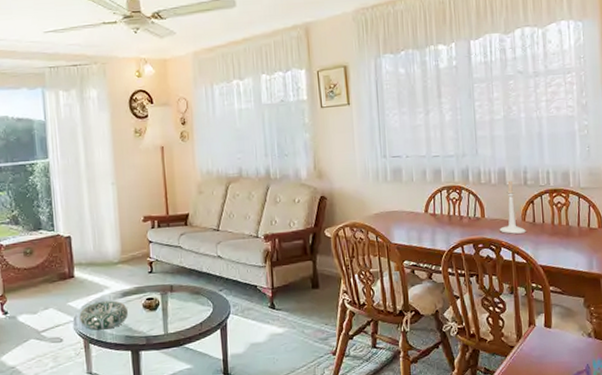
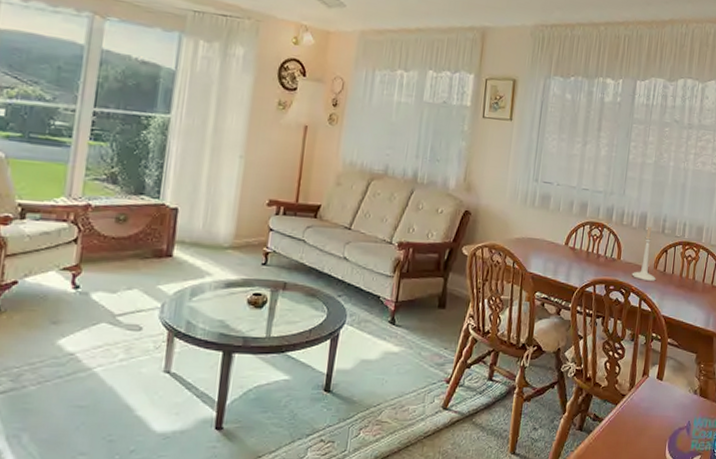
decorative bowl: present [79,300,128,330] -> none [168,289,229,323]

